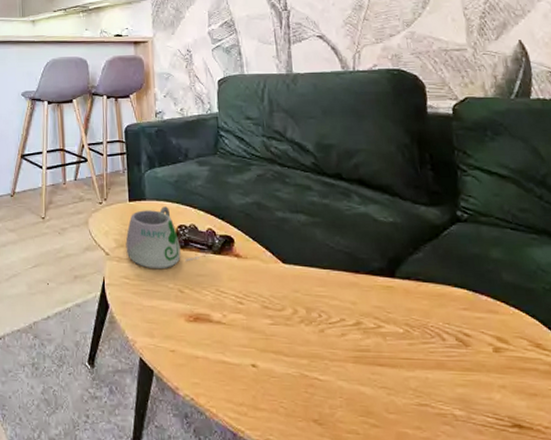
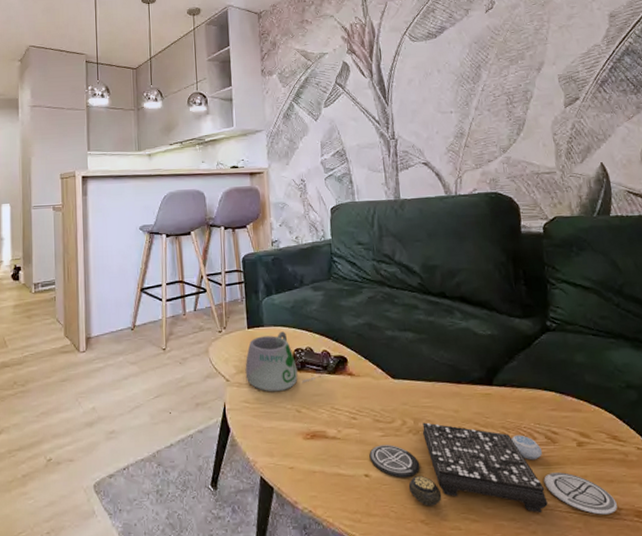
board game: none [257,313,542,433] -> present [369,422,617,515]

